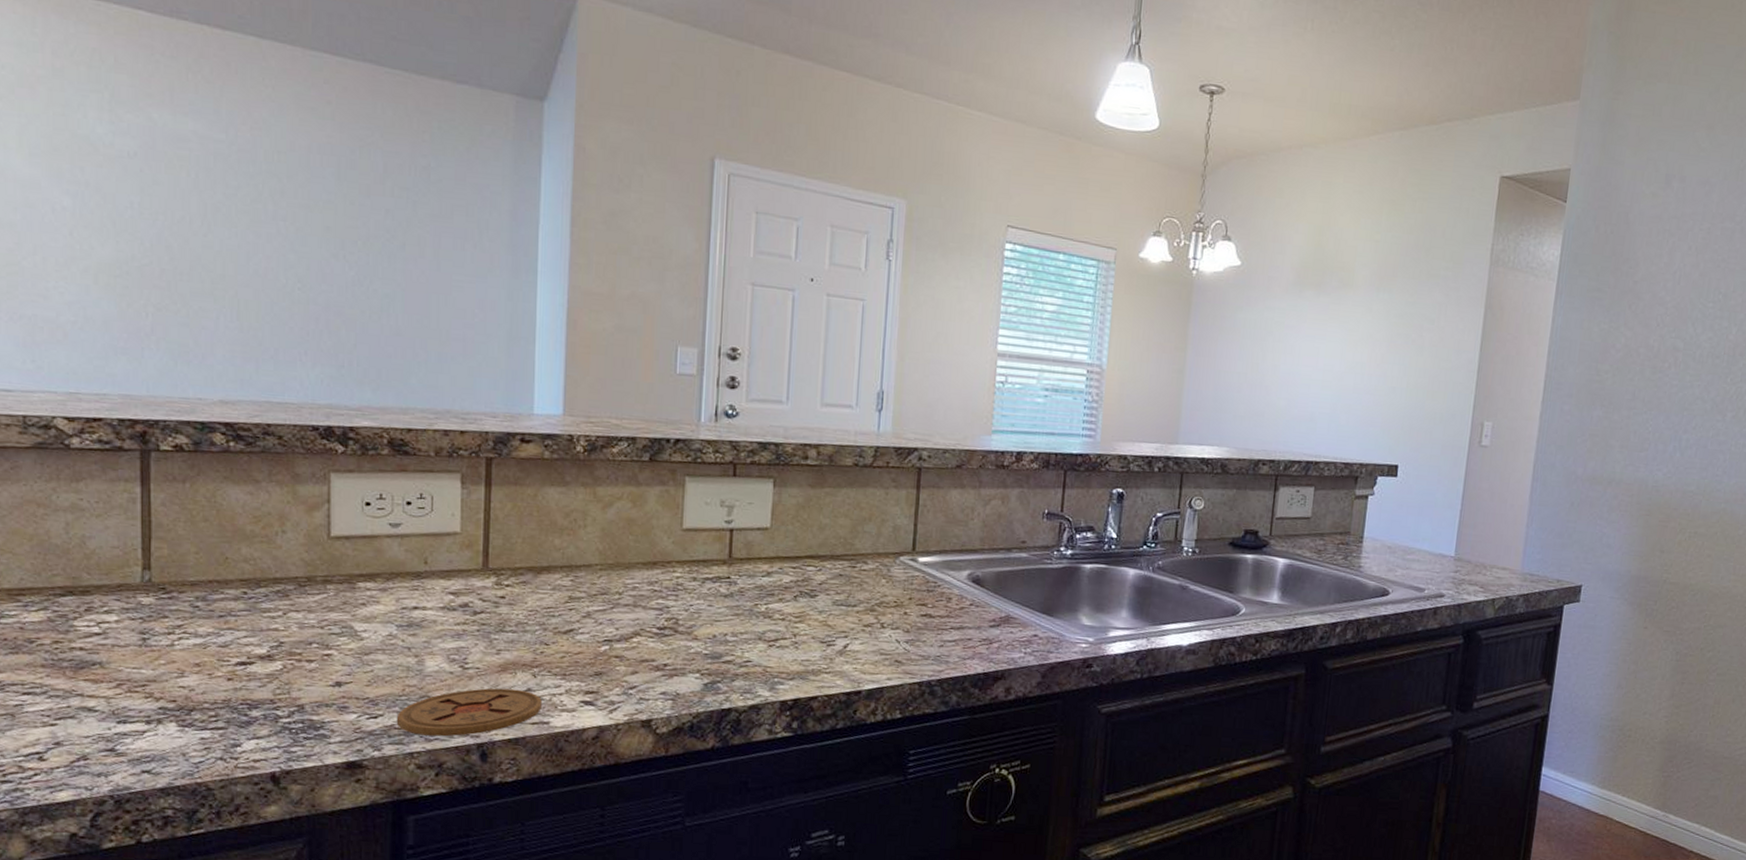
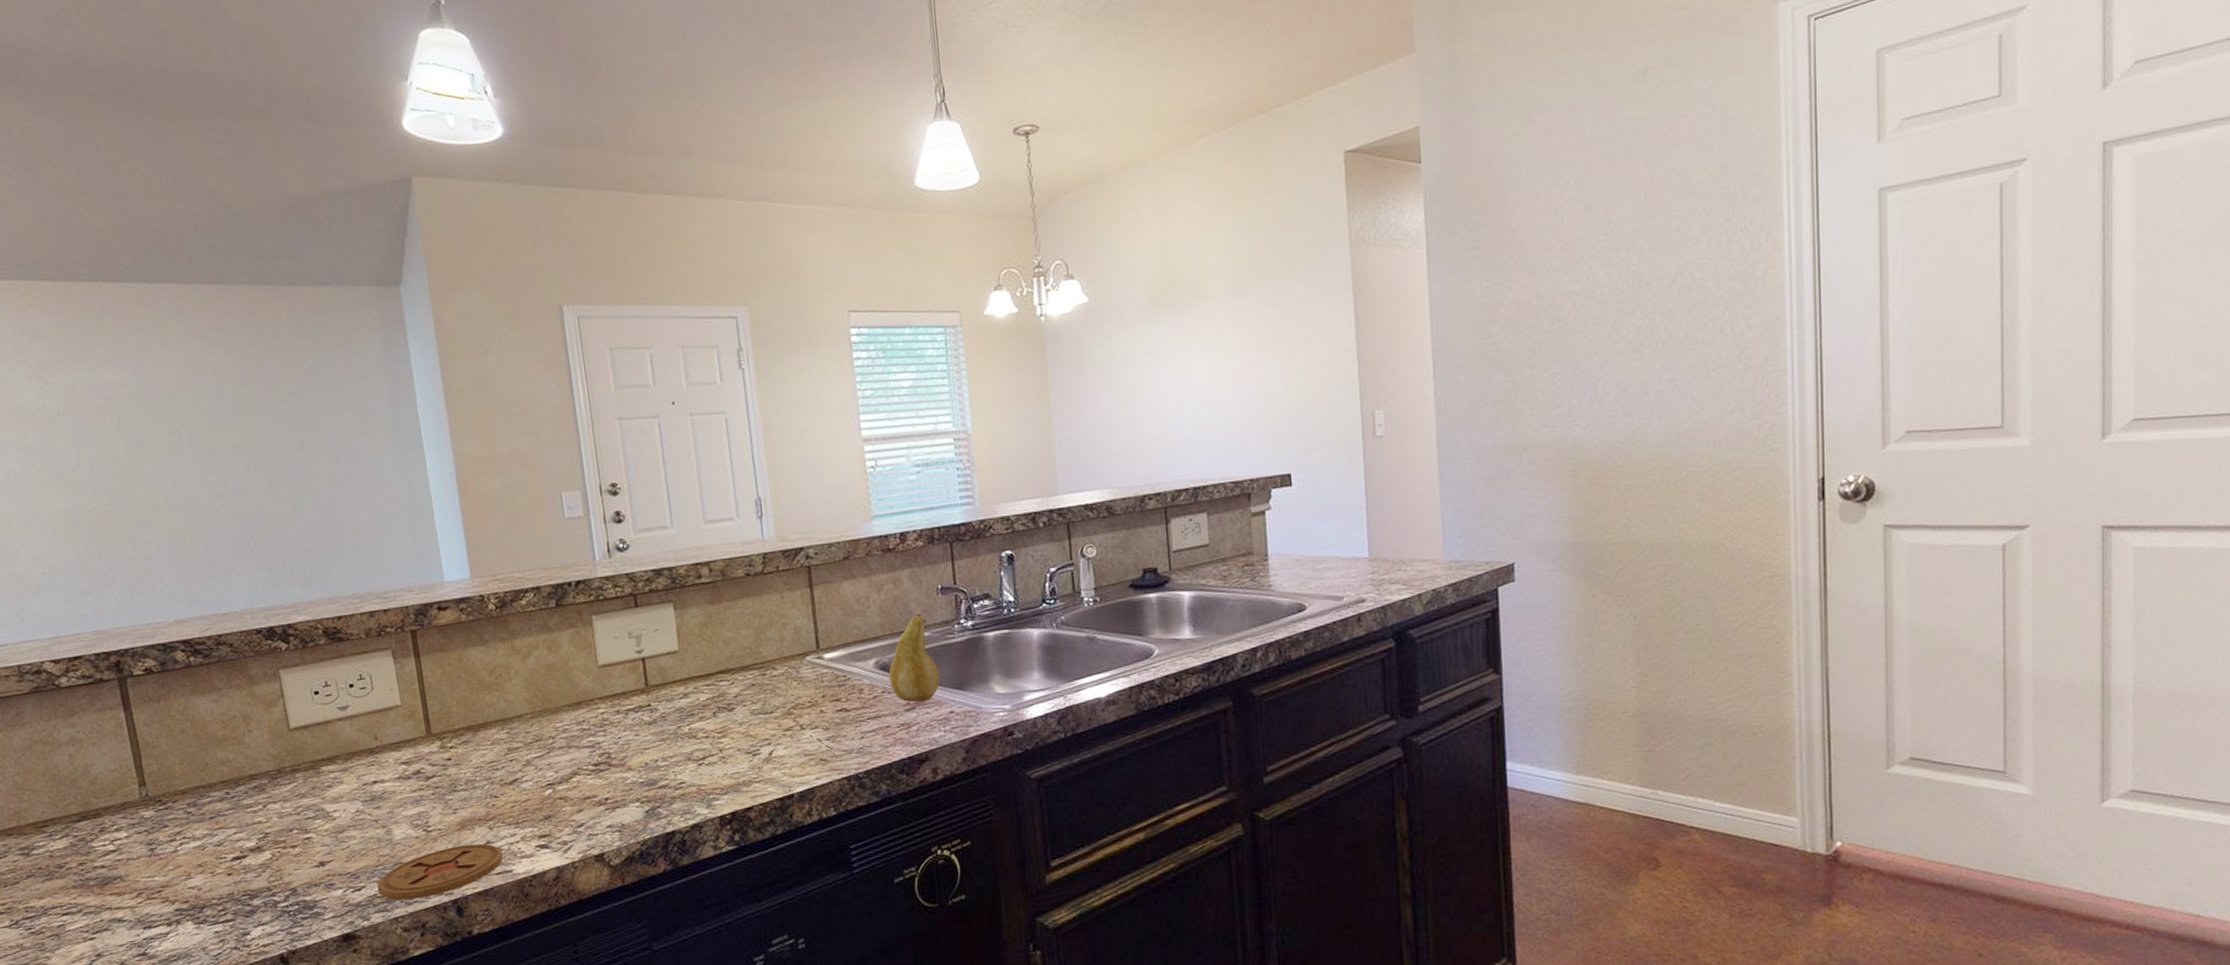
fruit: none [979,533,1031,621] -> present [889,613,941,703]

